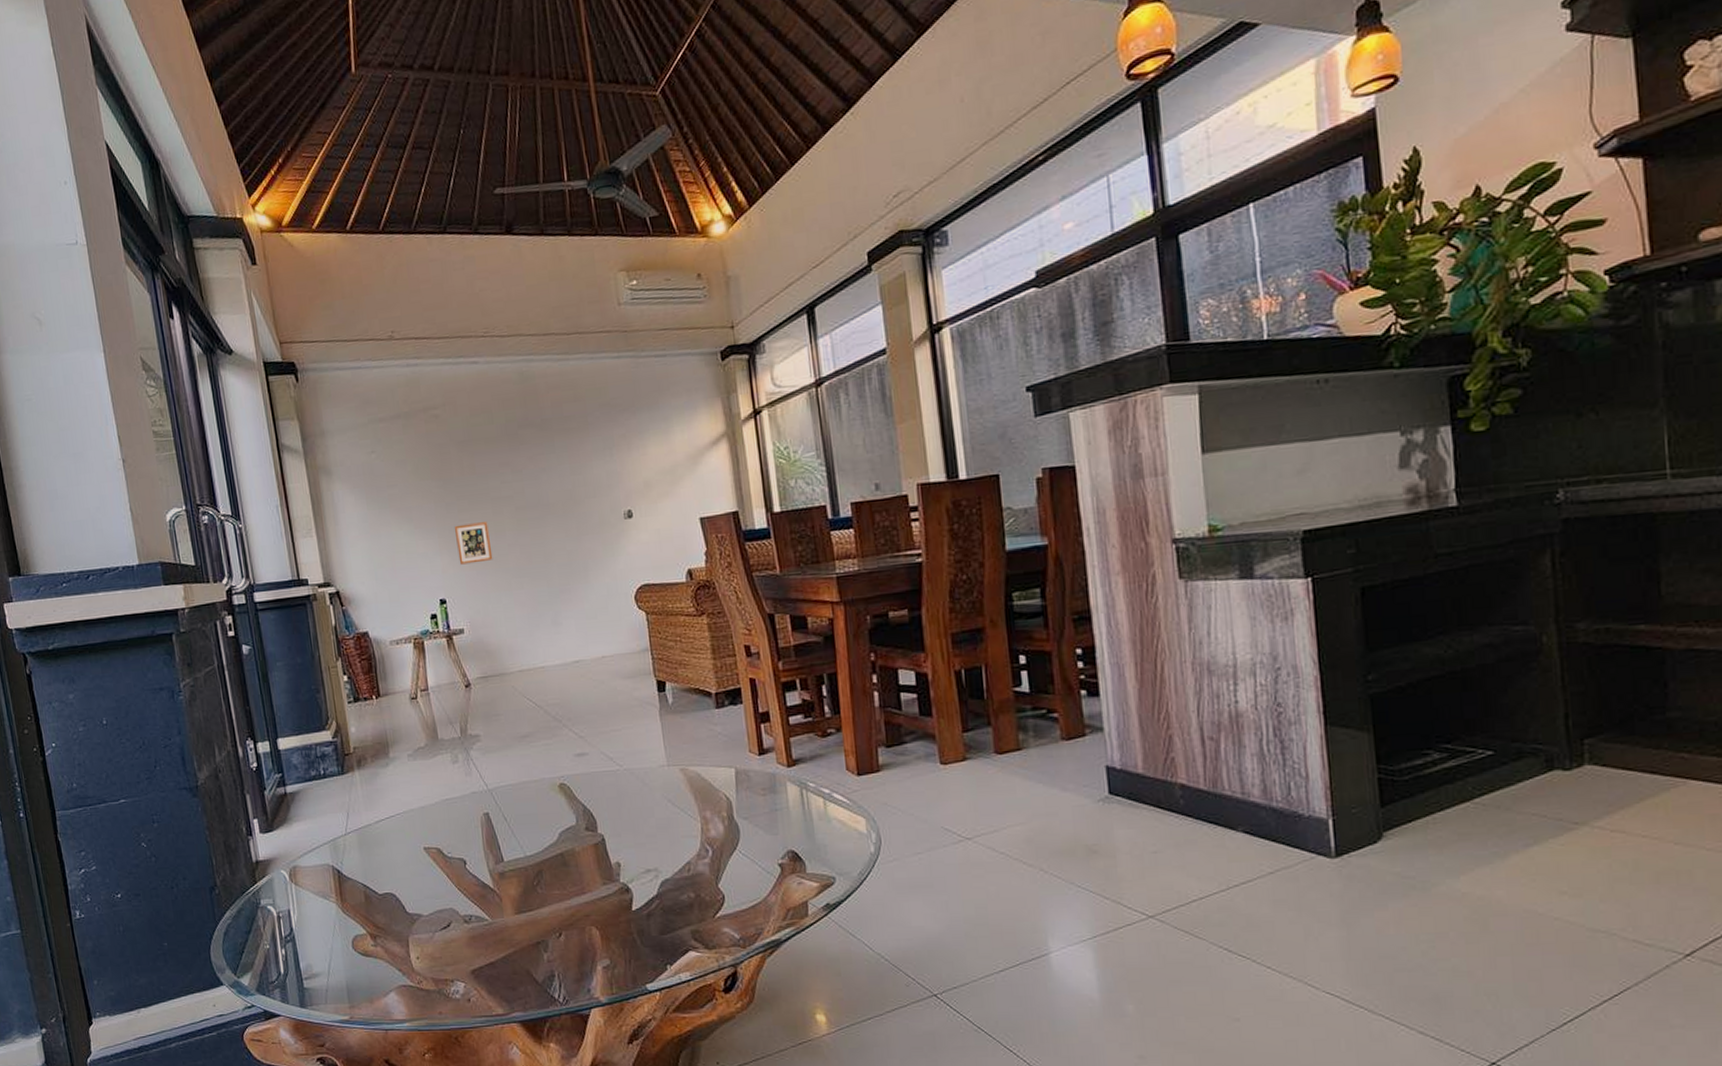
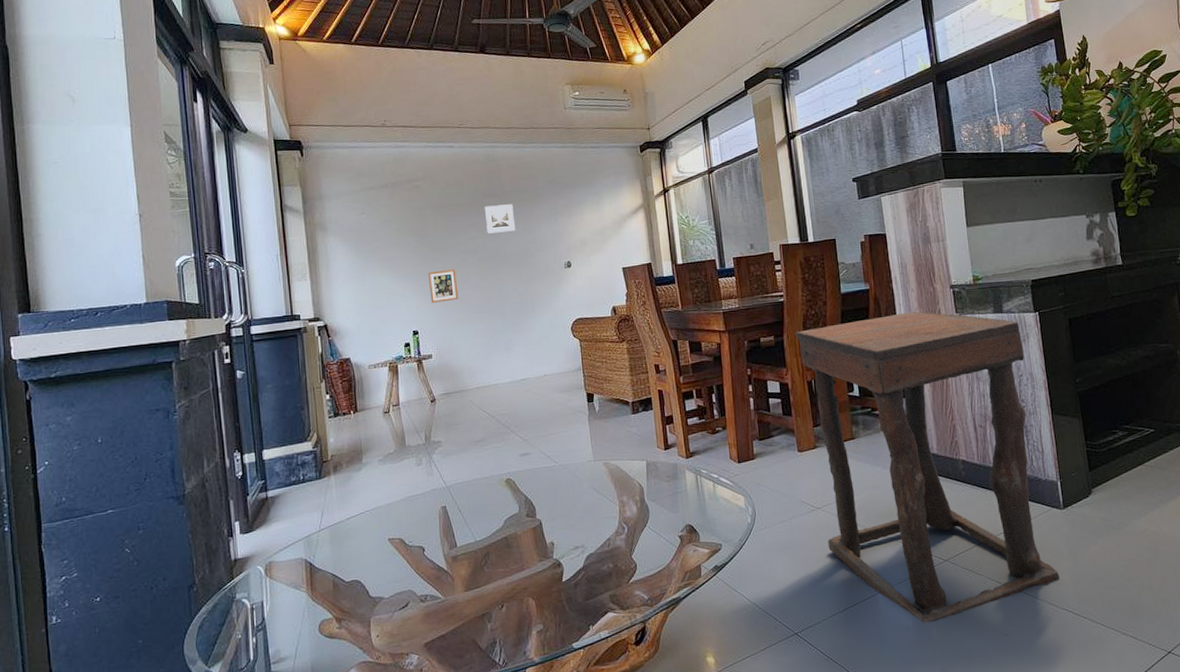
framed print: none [519,435,561,476] -> present [484,204,516,234]
side table: none [938,576,1325,996] -> present [795,311,1060,624]

